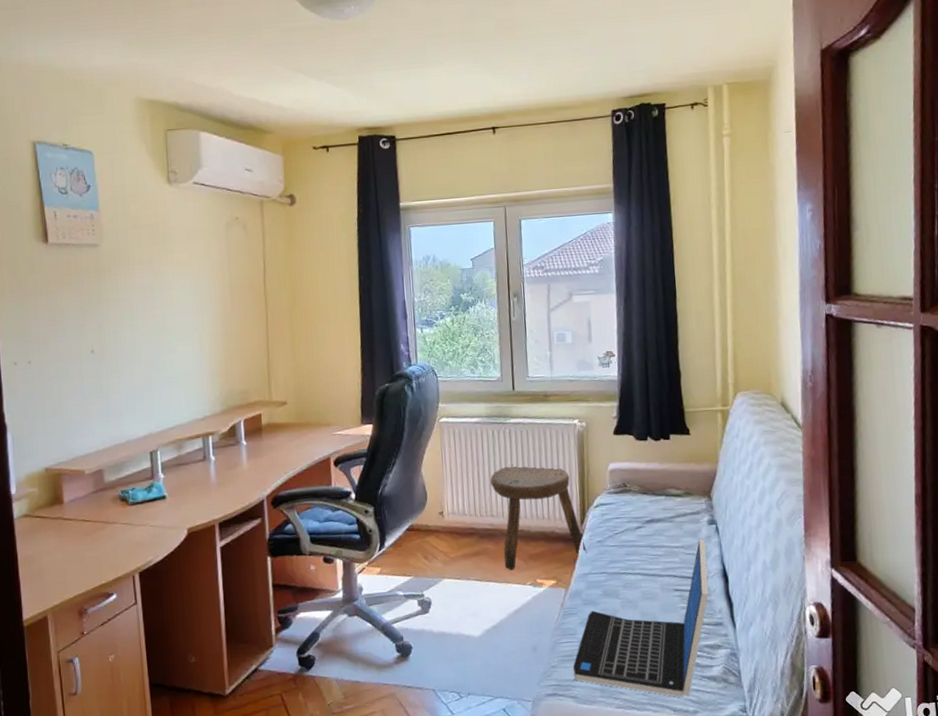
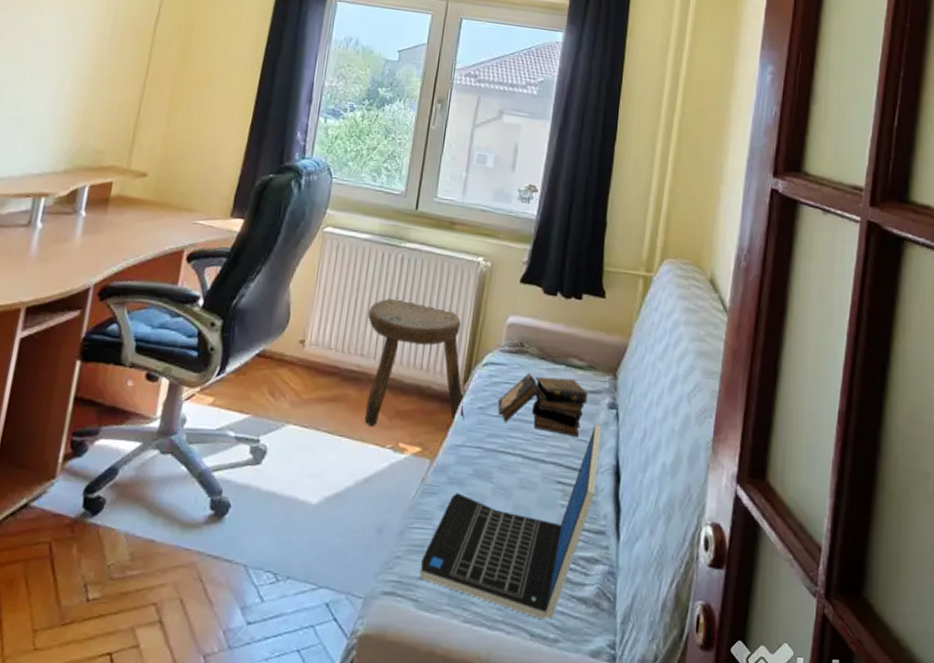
book: none [612,506,689,552] -> present [497,372,588,438]

